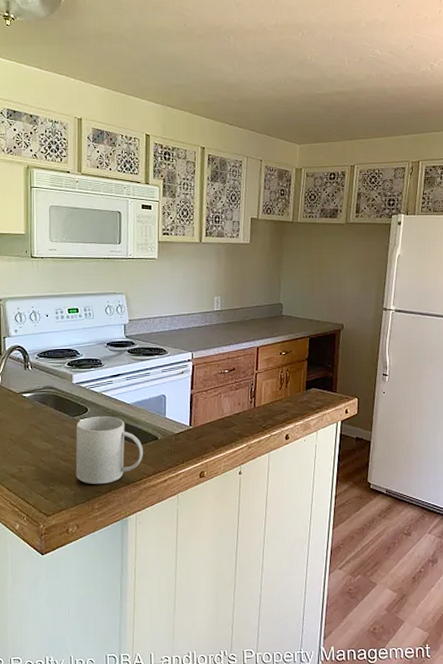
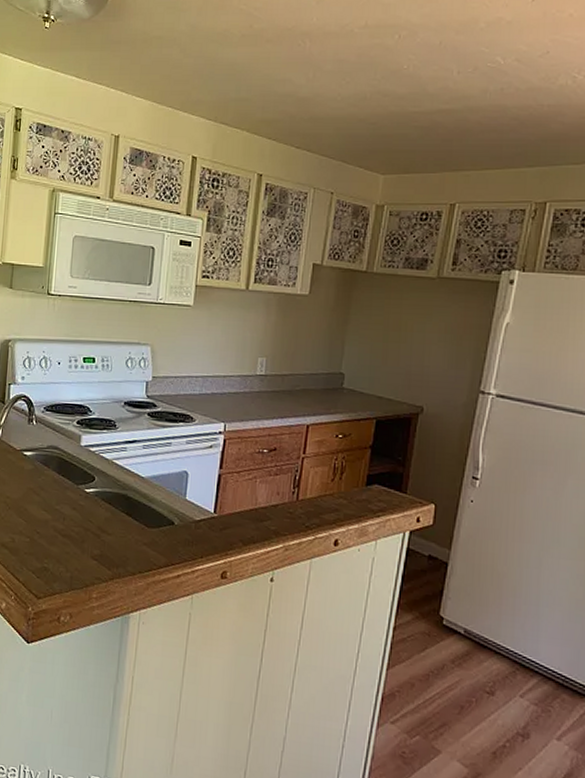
mug: present [75,415,143,485] -> none [74,487,155,570]

